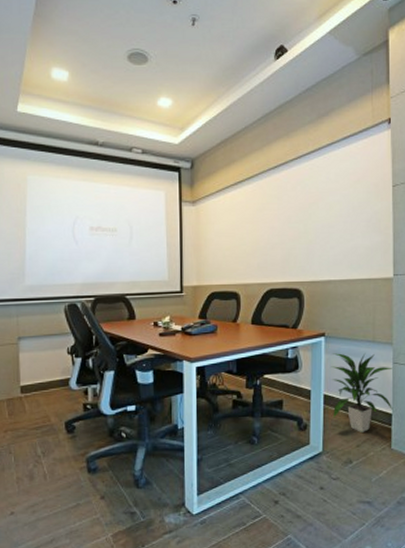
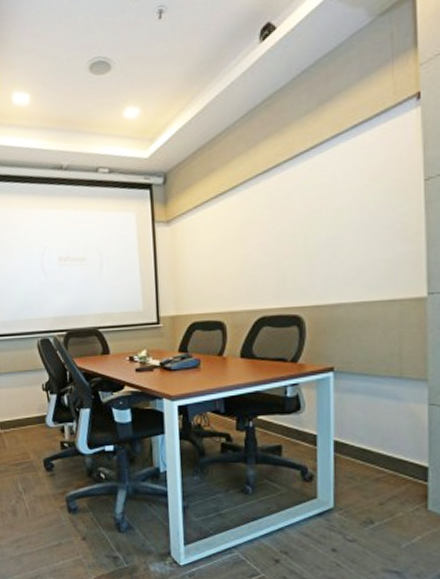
indoor plant: present [331,353,392,432] -> none [342,391,429,488]

